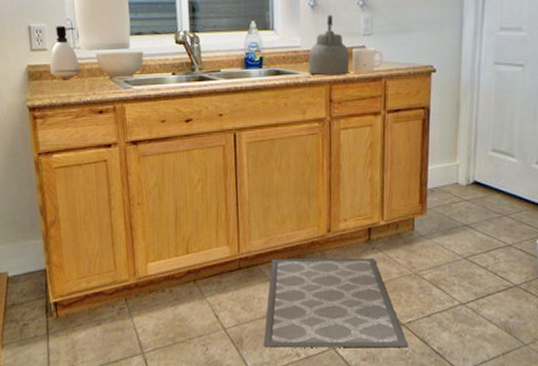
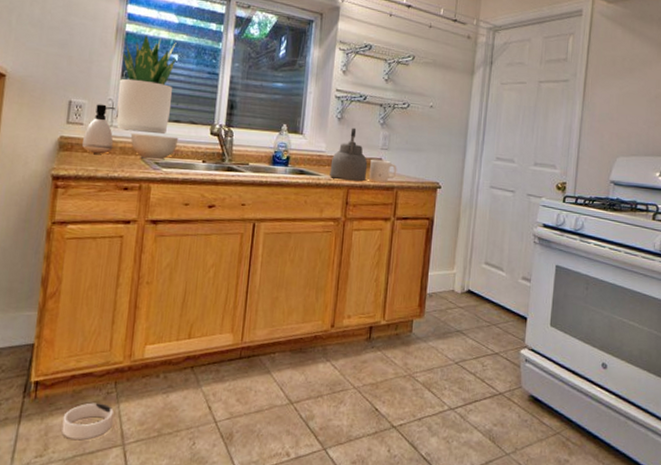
pet bowl: none [85,318,130,352] -> present [61,403,114,441]
bath mat: present [263,257,407,348] -> none [253,351,397,451]

